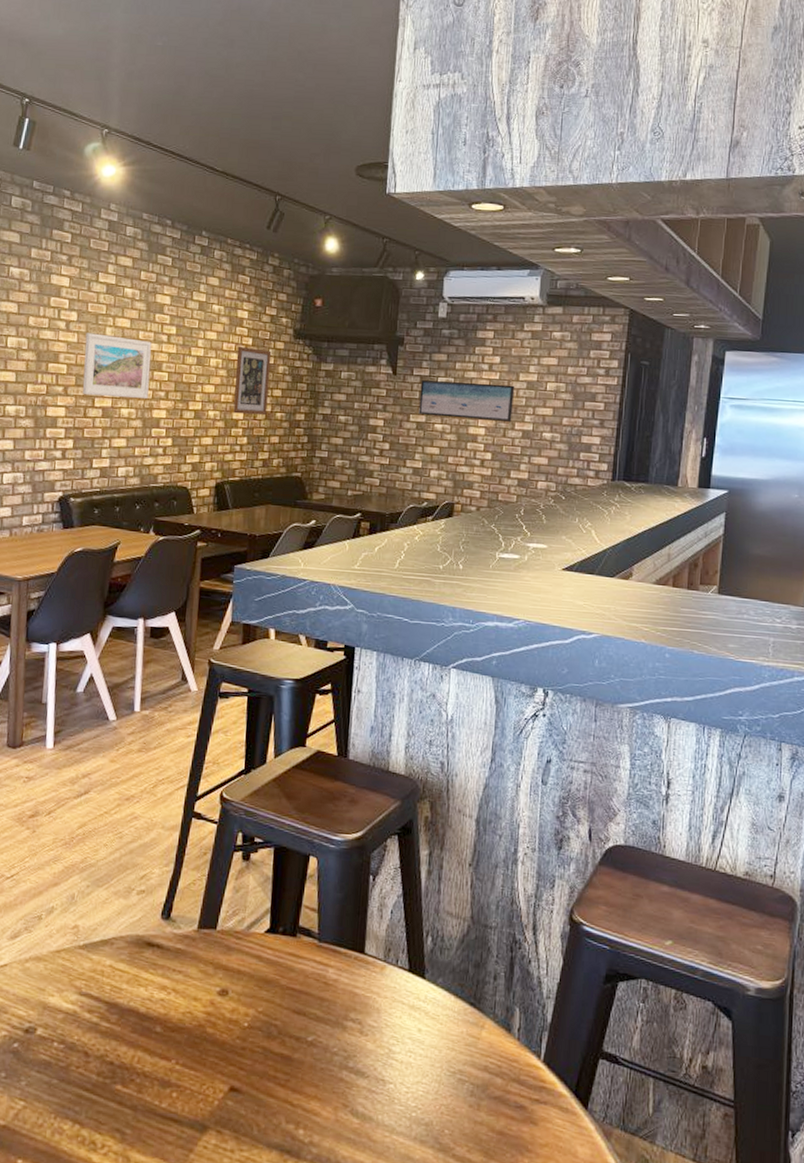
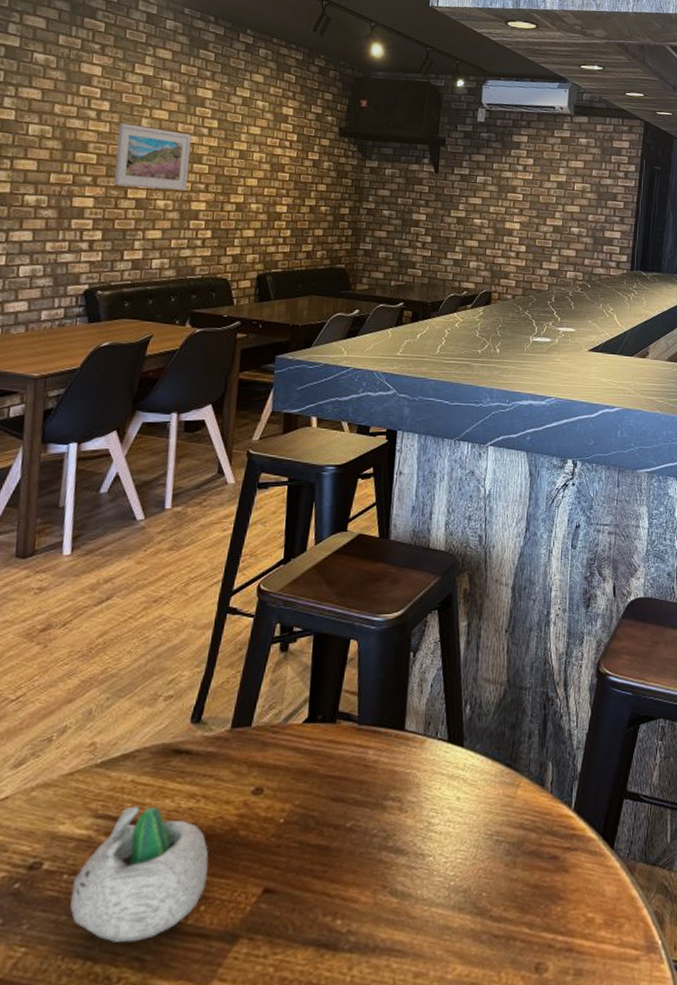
succulent planter: none [60,989,180,1115] -> present [70,805,209,943]
wall art: present [233,346,272,416] -> none [276,141,317,209]
wall art: present [418,380,515,422] -> none [459,178,547,218]

